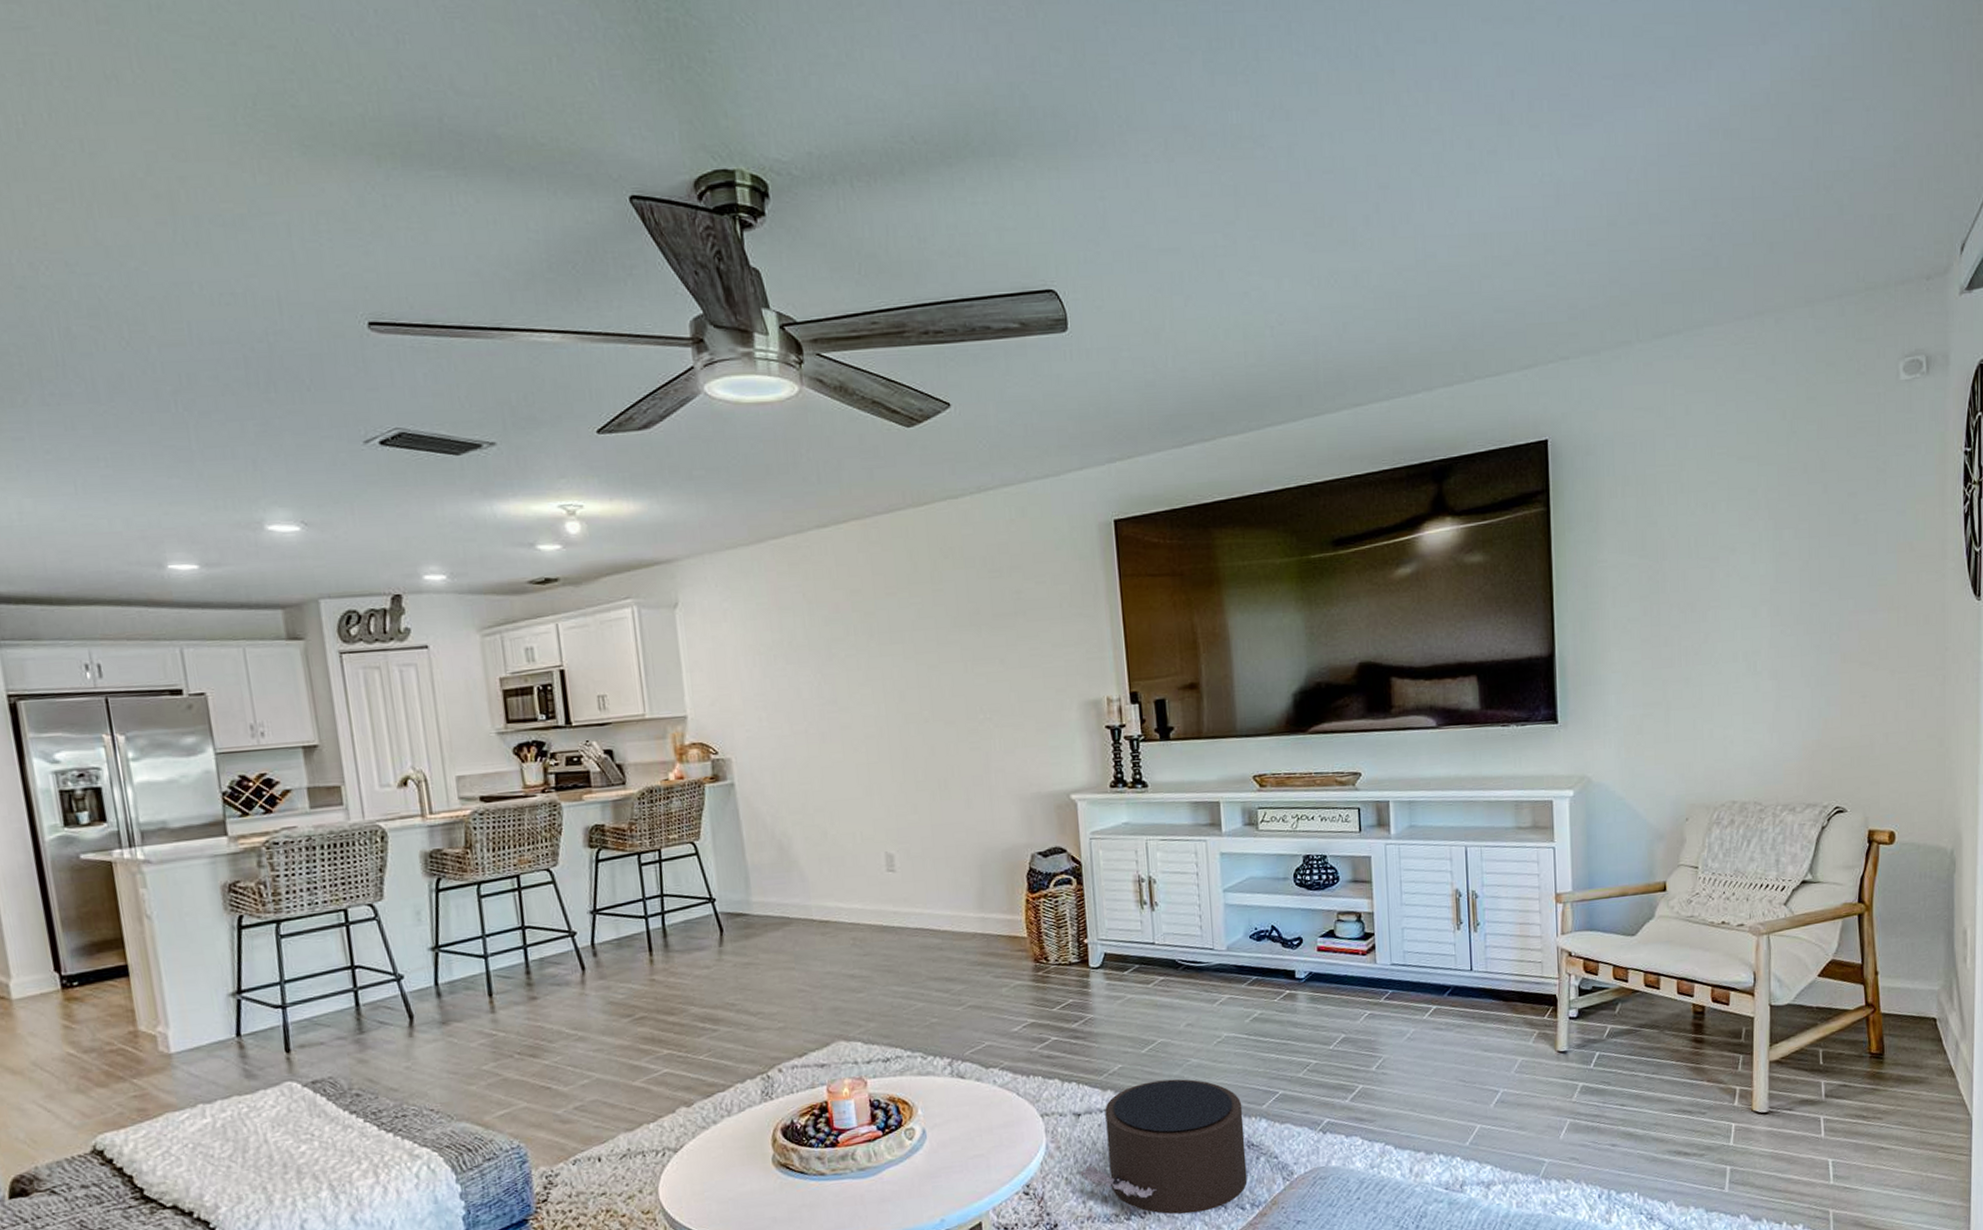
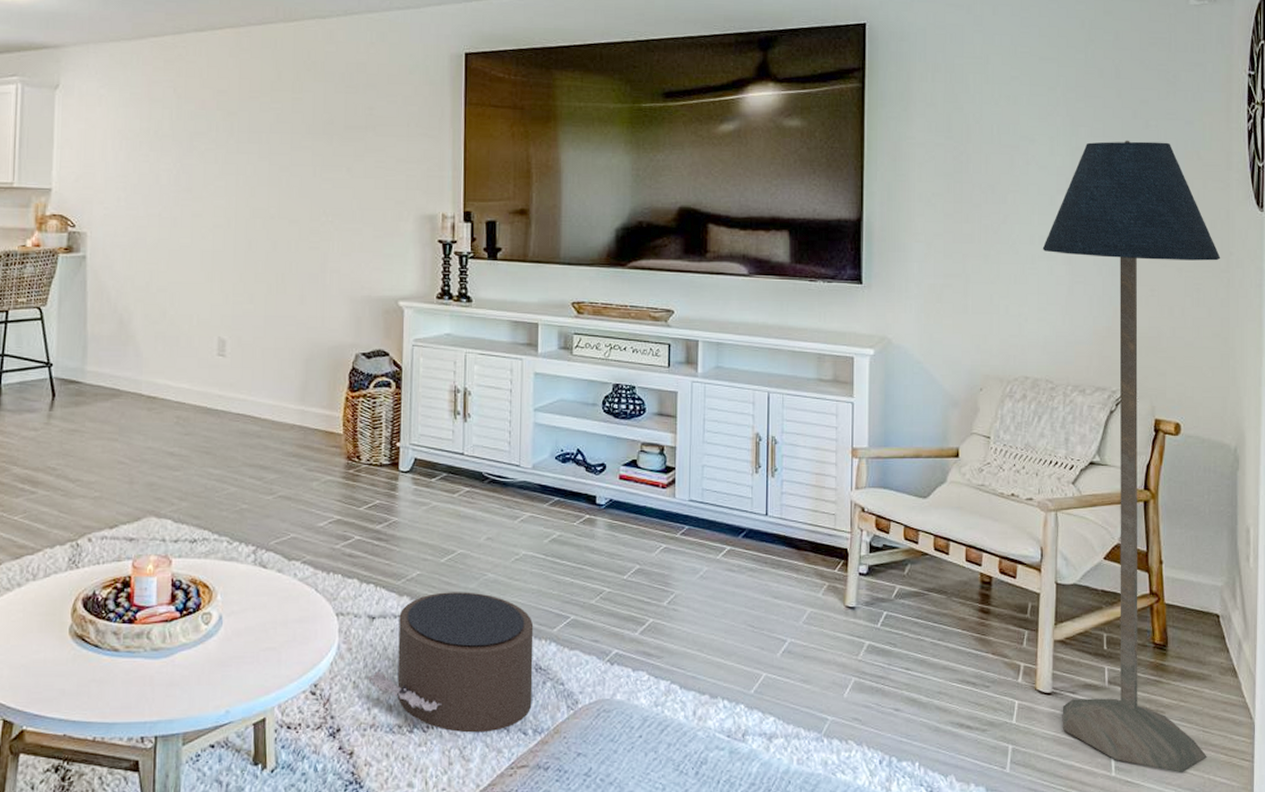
floor lamp: none [1746,536,1936,1175] -> present [1042,140,1221,774]

